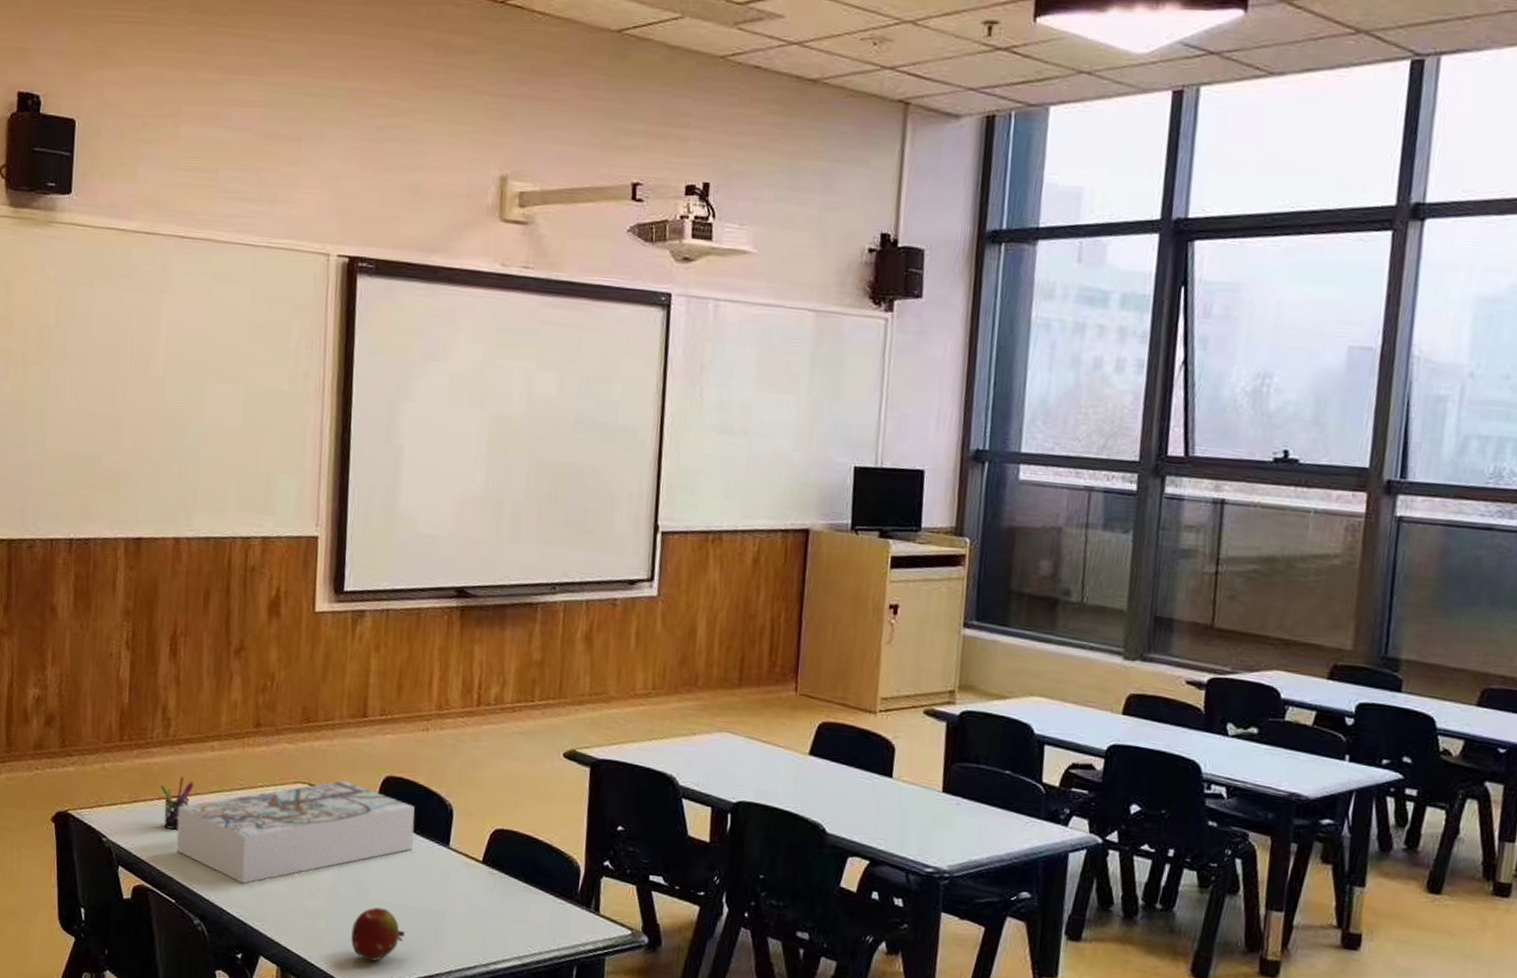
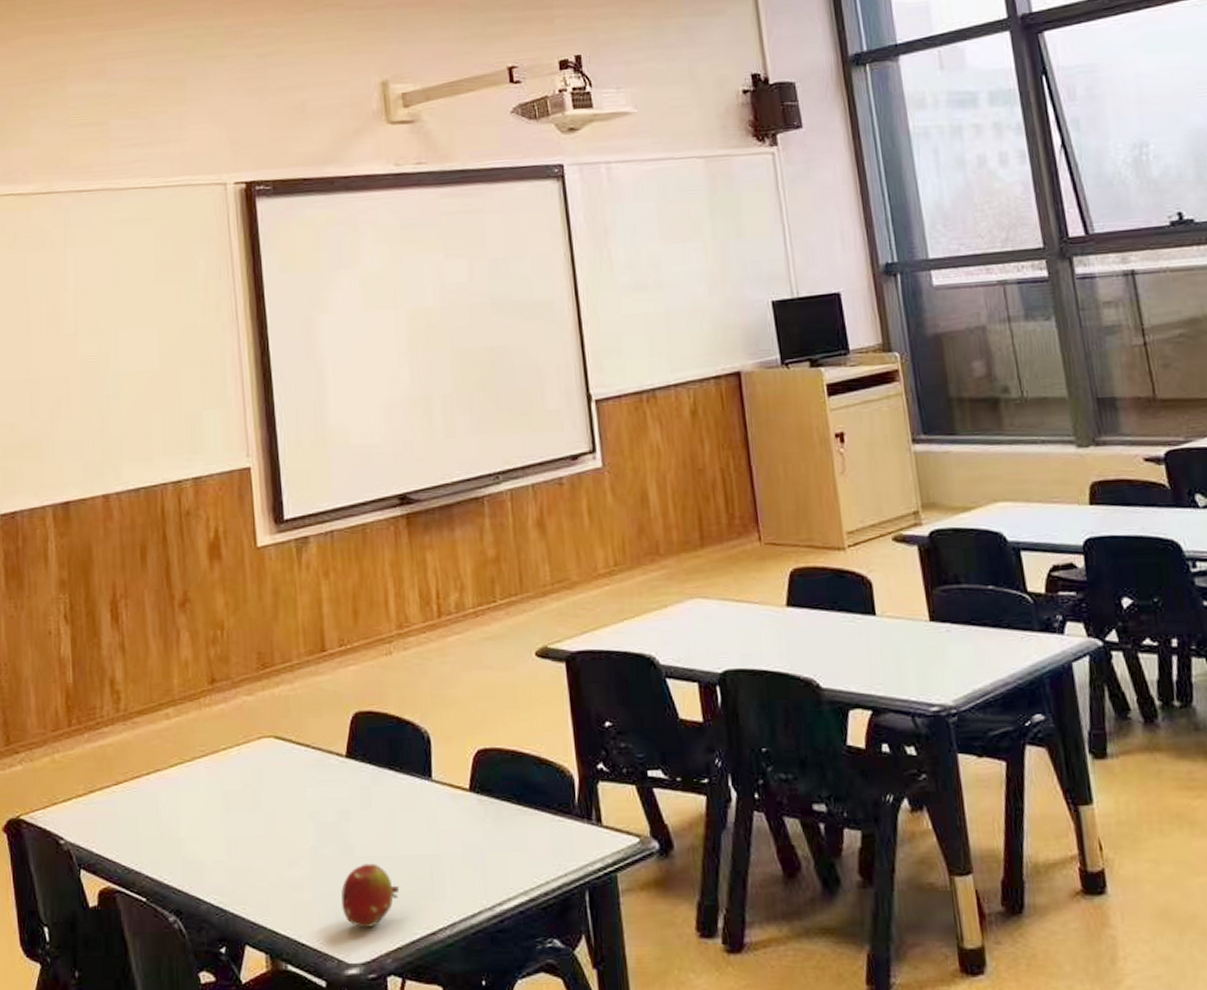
pen holder: present [160,776,194,830] -> none [116,753,153,816]
board game: present [177,780,415,884] -> none [138,725,394,864]

